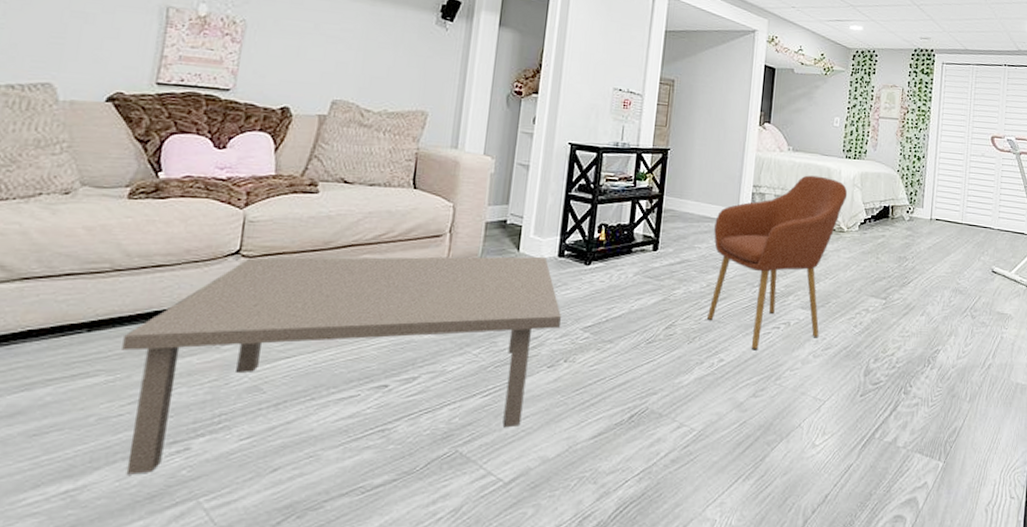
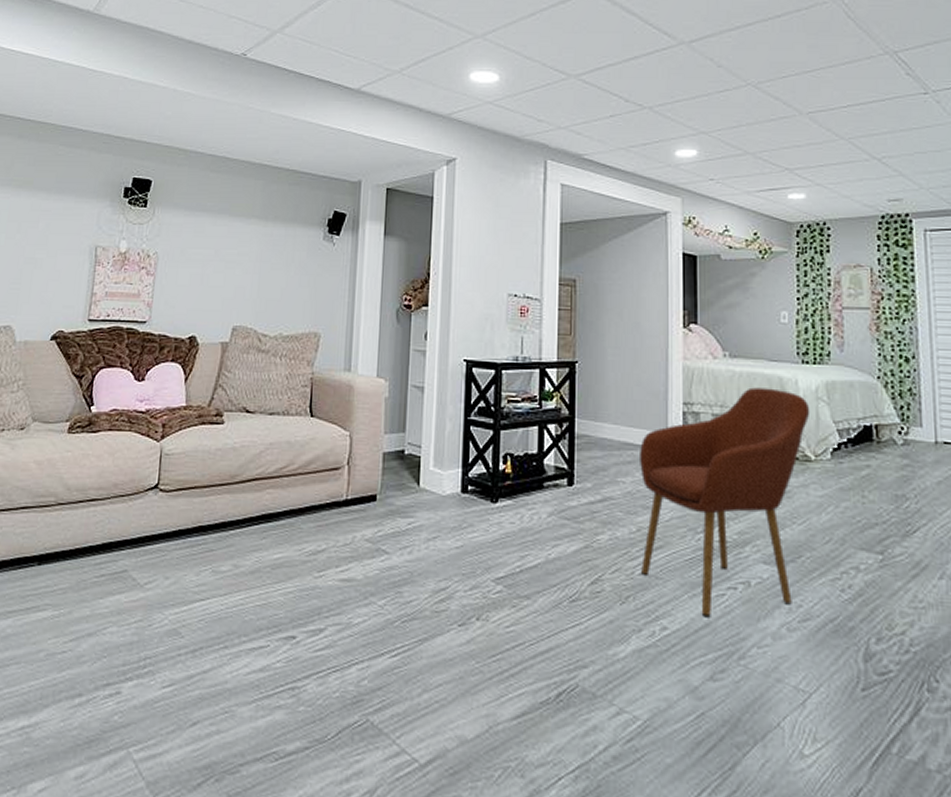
coffee table: present [122,256,562,475] -> none [64,492,471,716]

